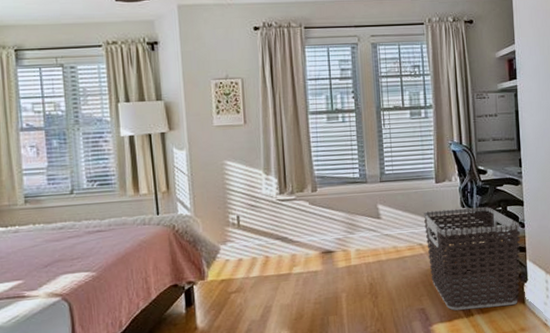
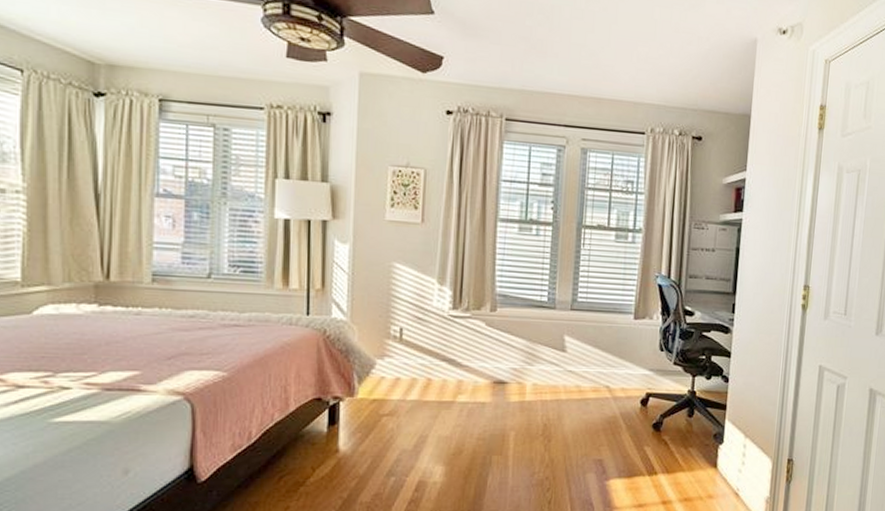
clothes hamper: present [424,206,521,311] -> none [614,350,724,469]

